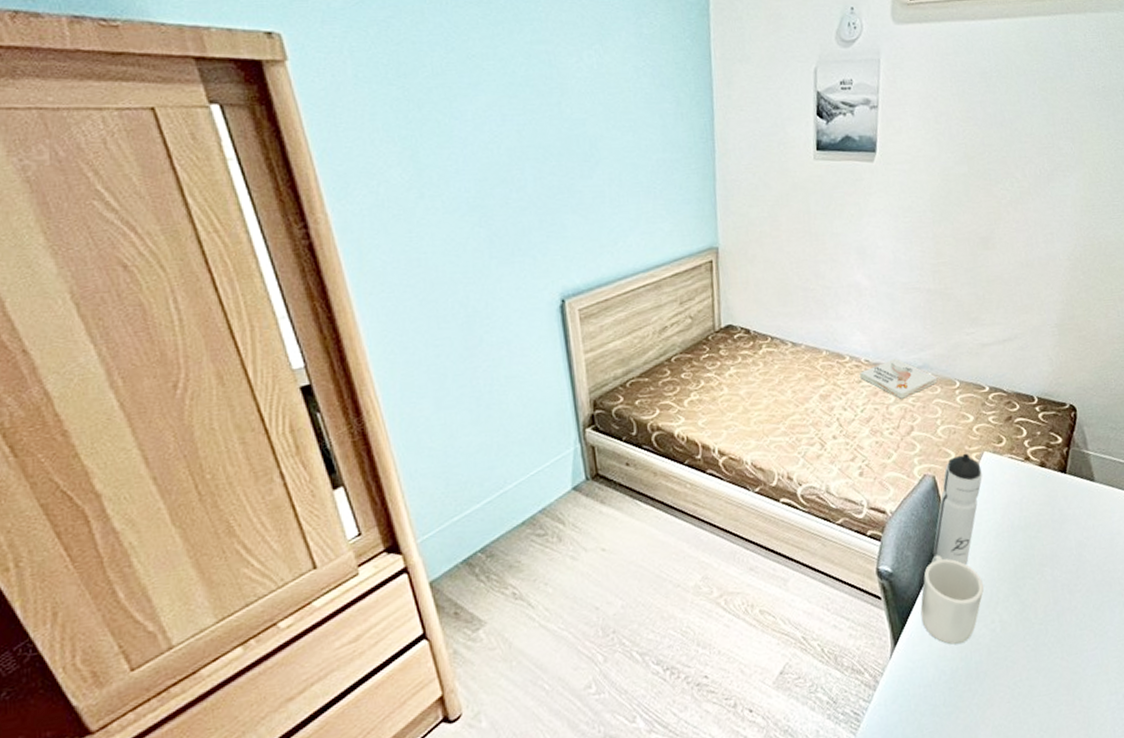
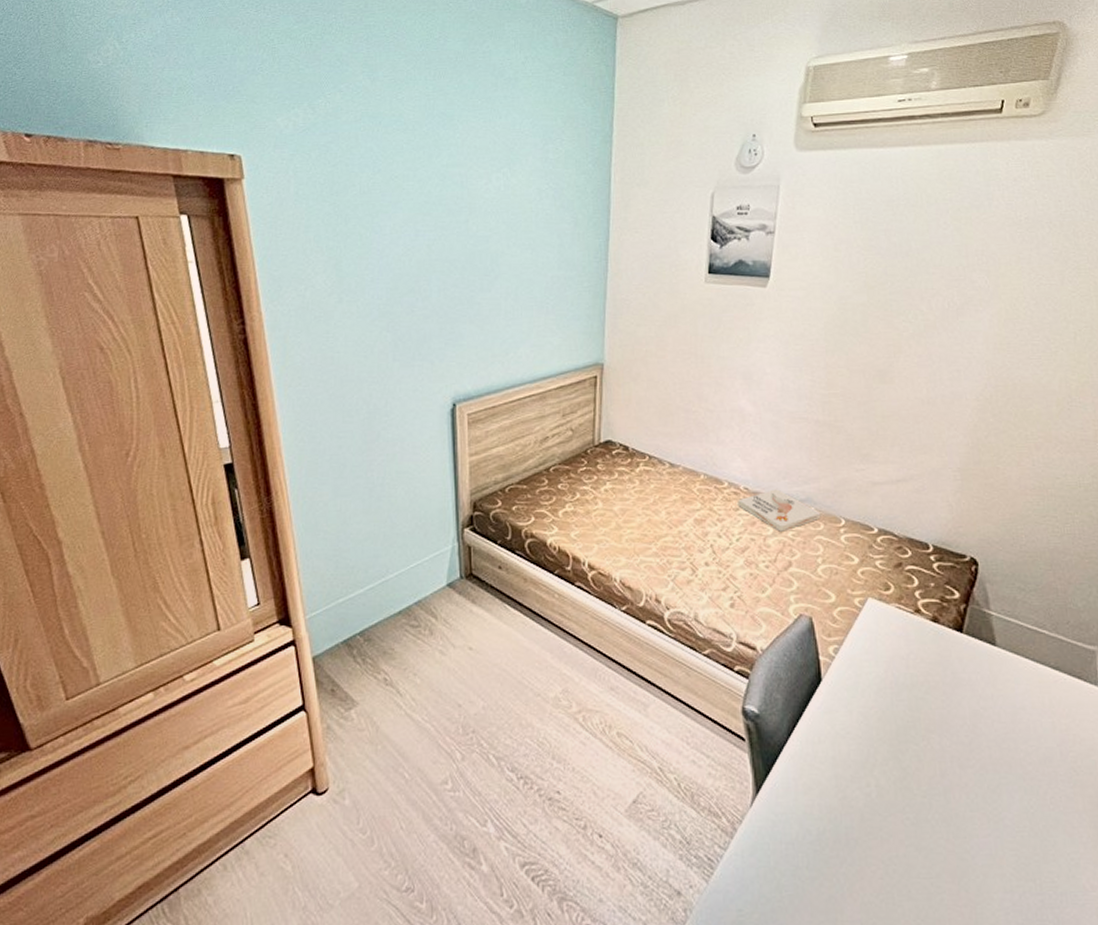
mug: present [920,554,984,645] -> none [787,702,859,803]
water bottle: present [933,453,983,565] -> none [805,597,866,717]

